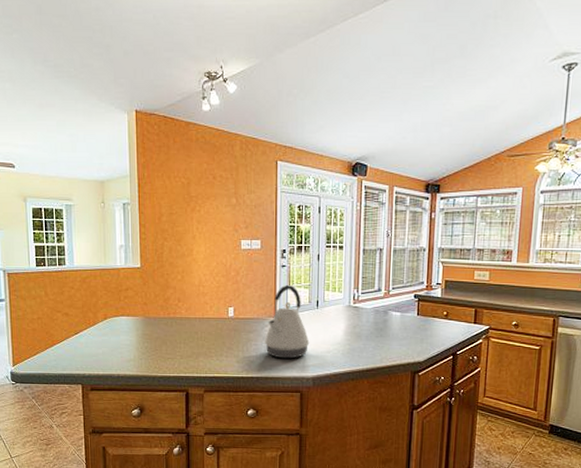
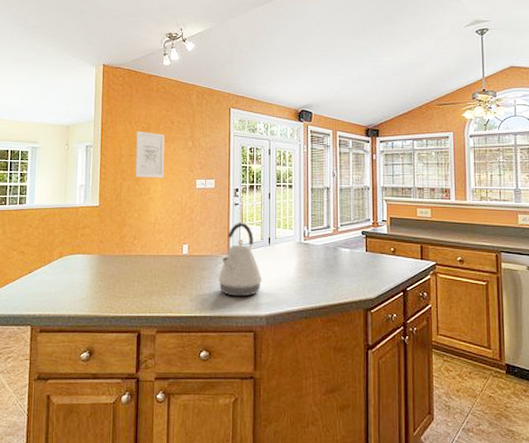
wall art: none [176,186,207,238] -> present [135,131,165,178]

